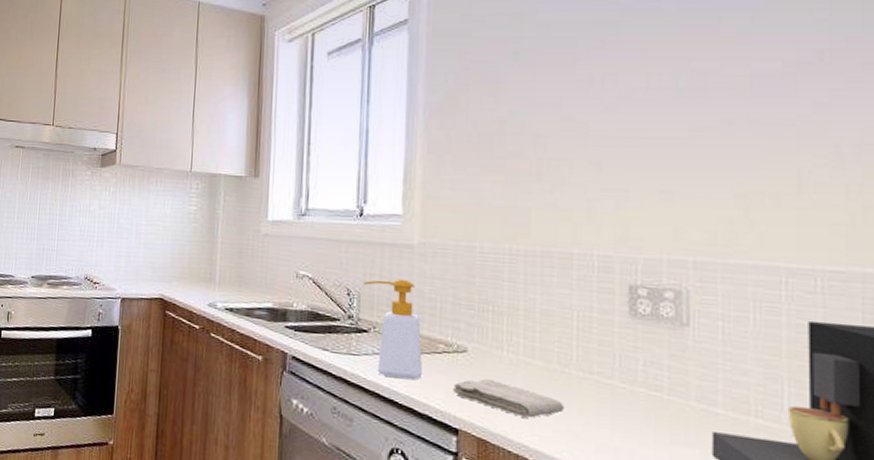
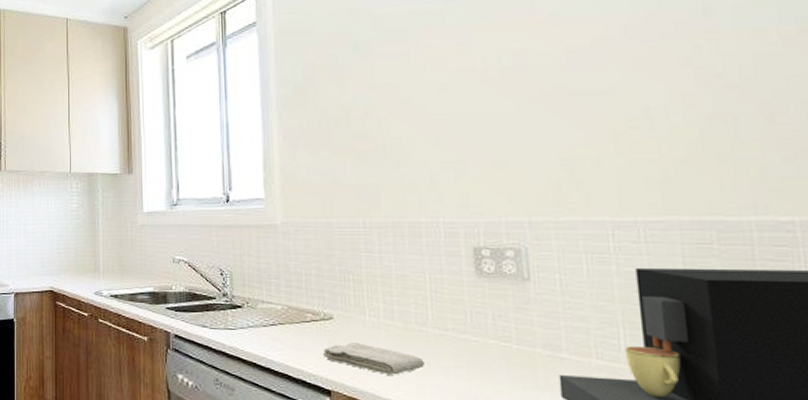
soap bottle: present [363,278,423,381] -> none [234,256,295,349]

